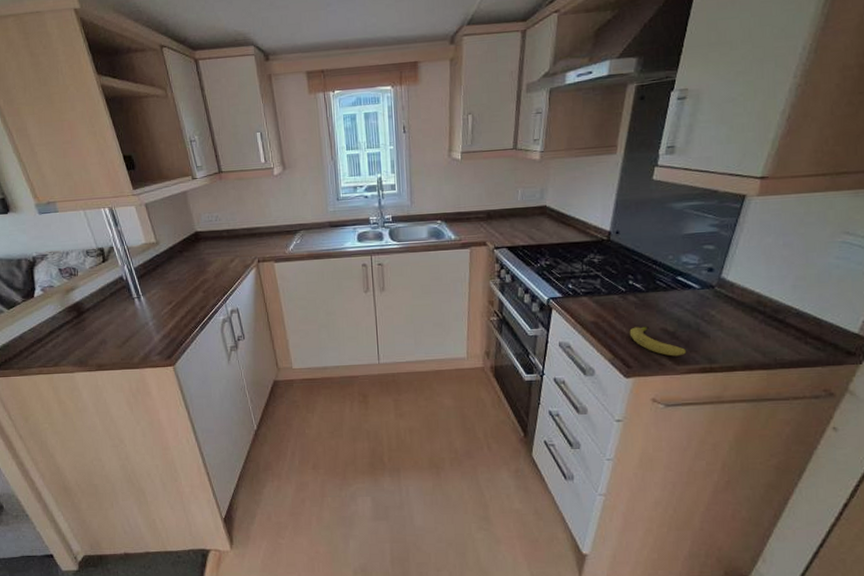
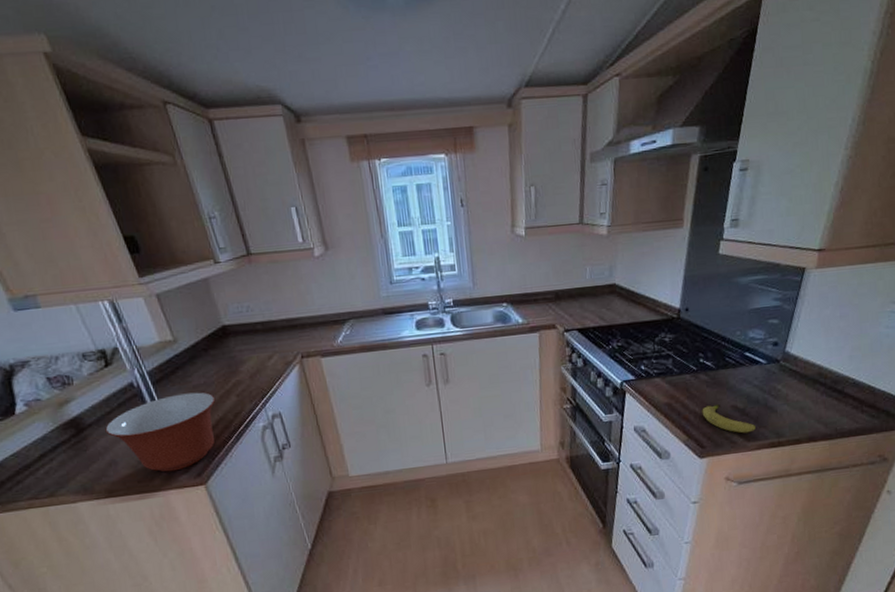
mixing bowl: none [99,287,186,353] -> present [105,392,216,472]

